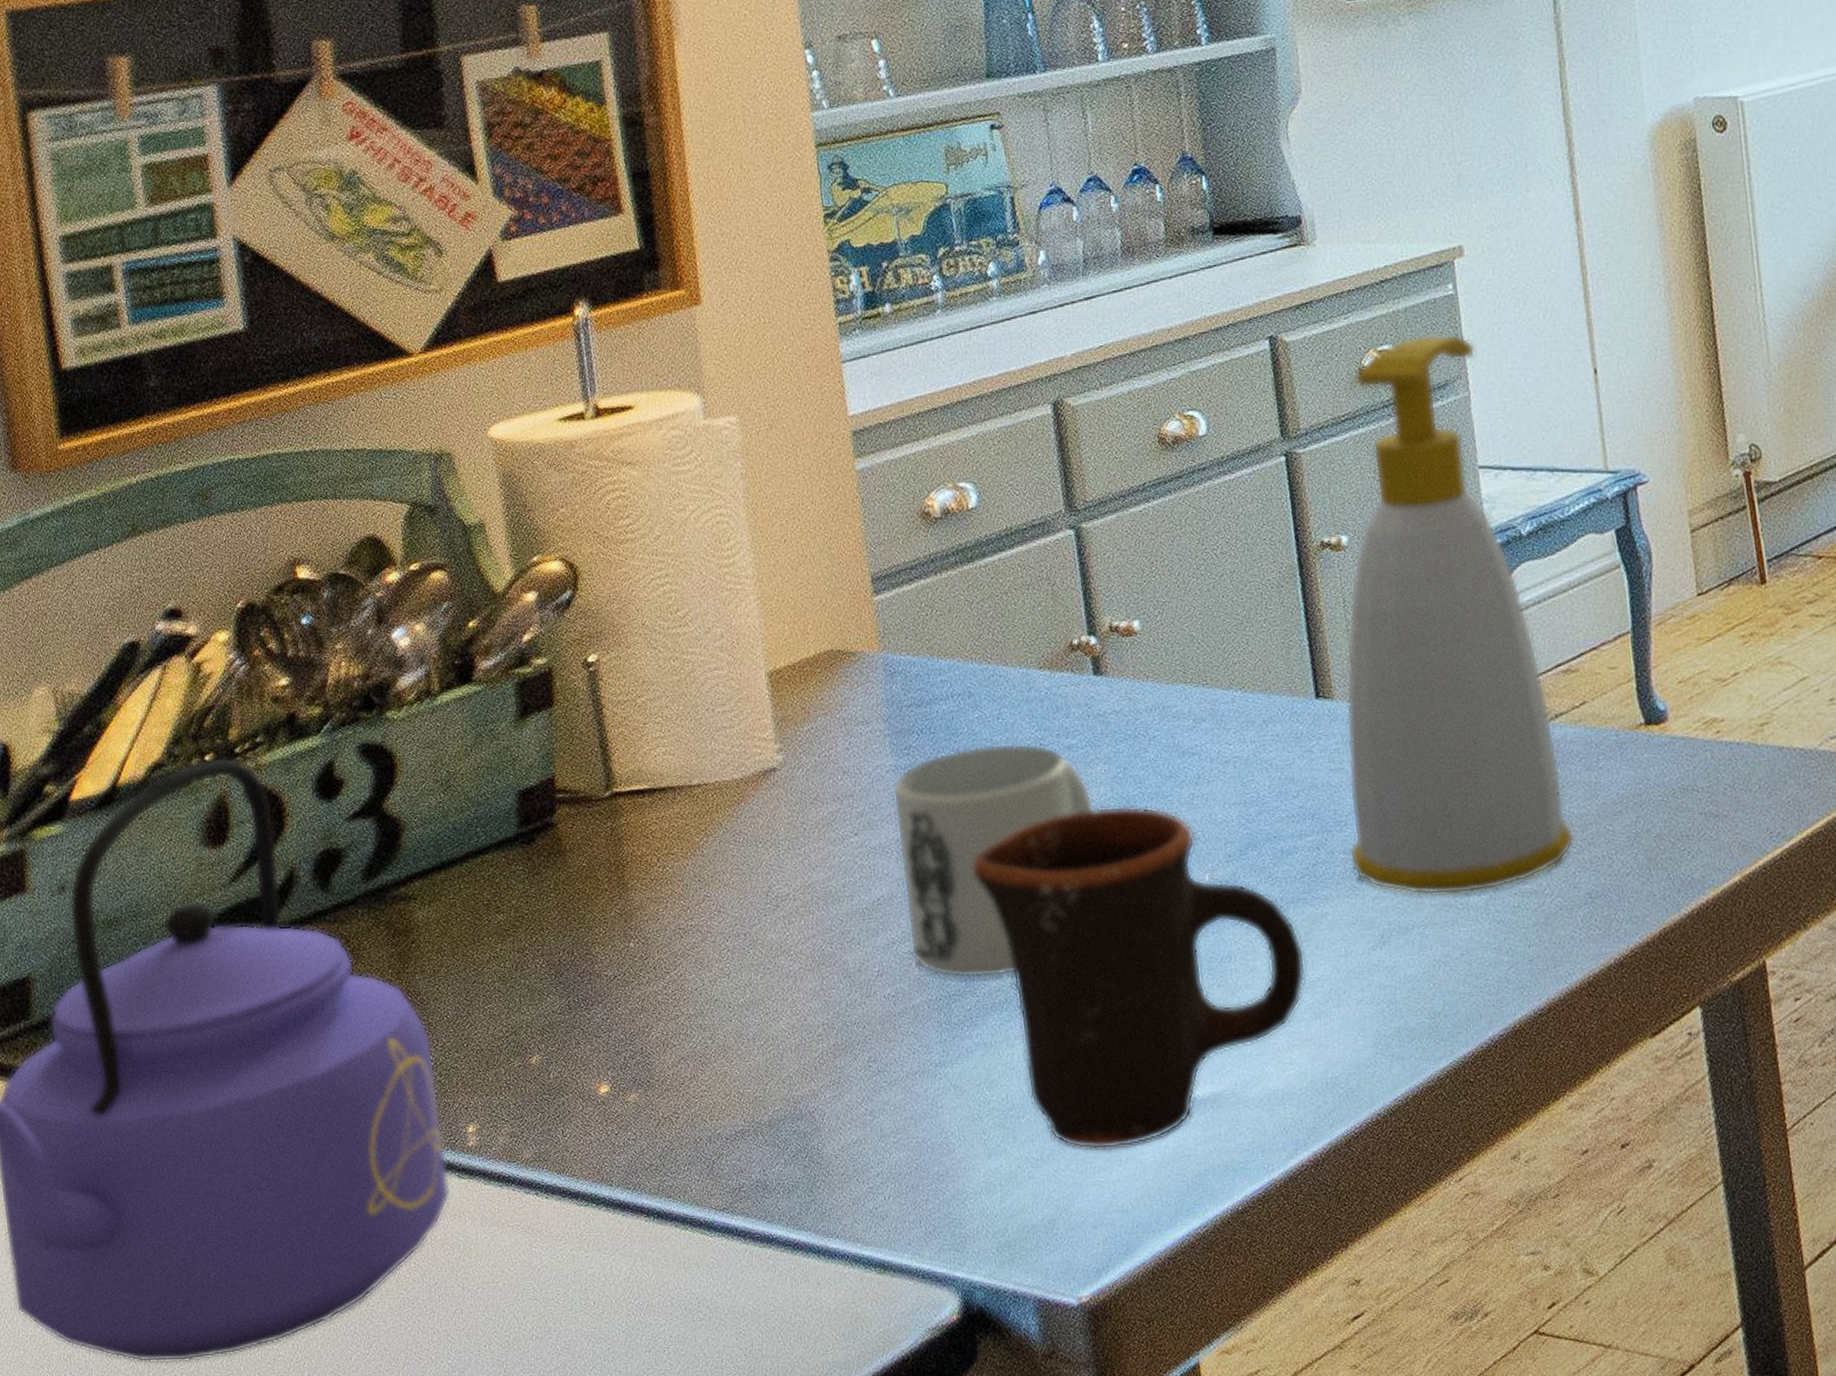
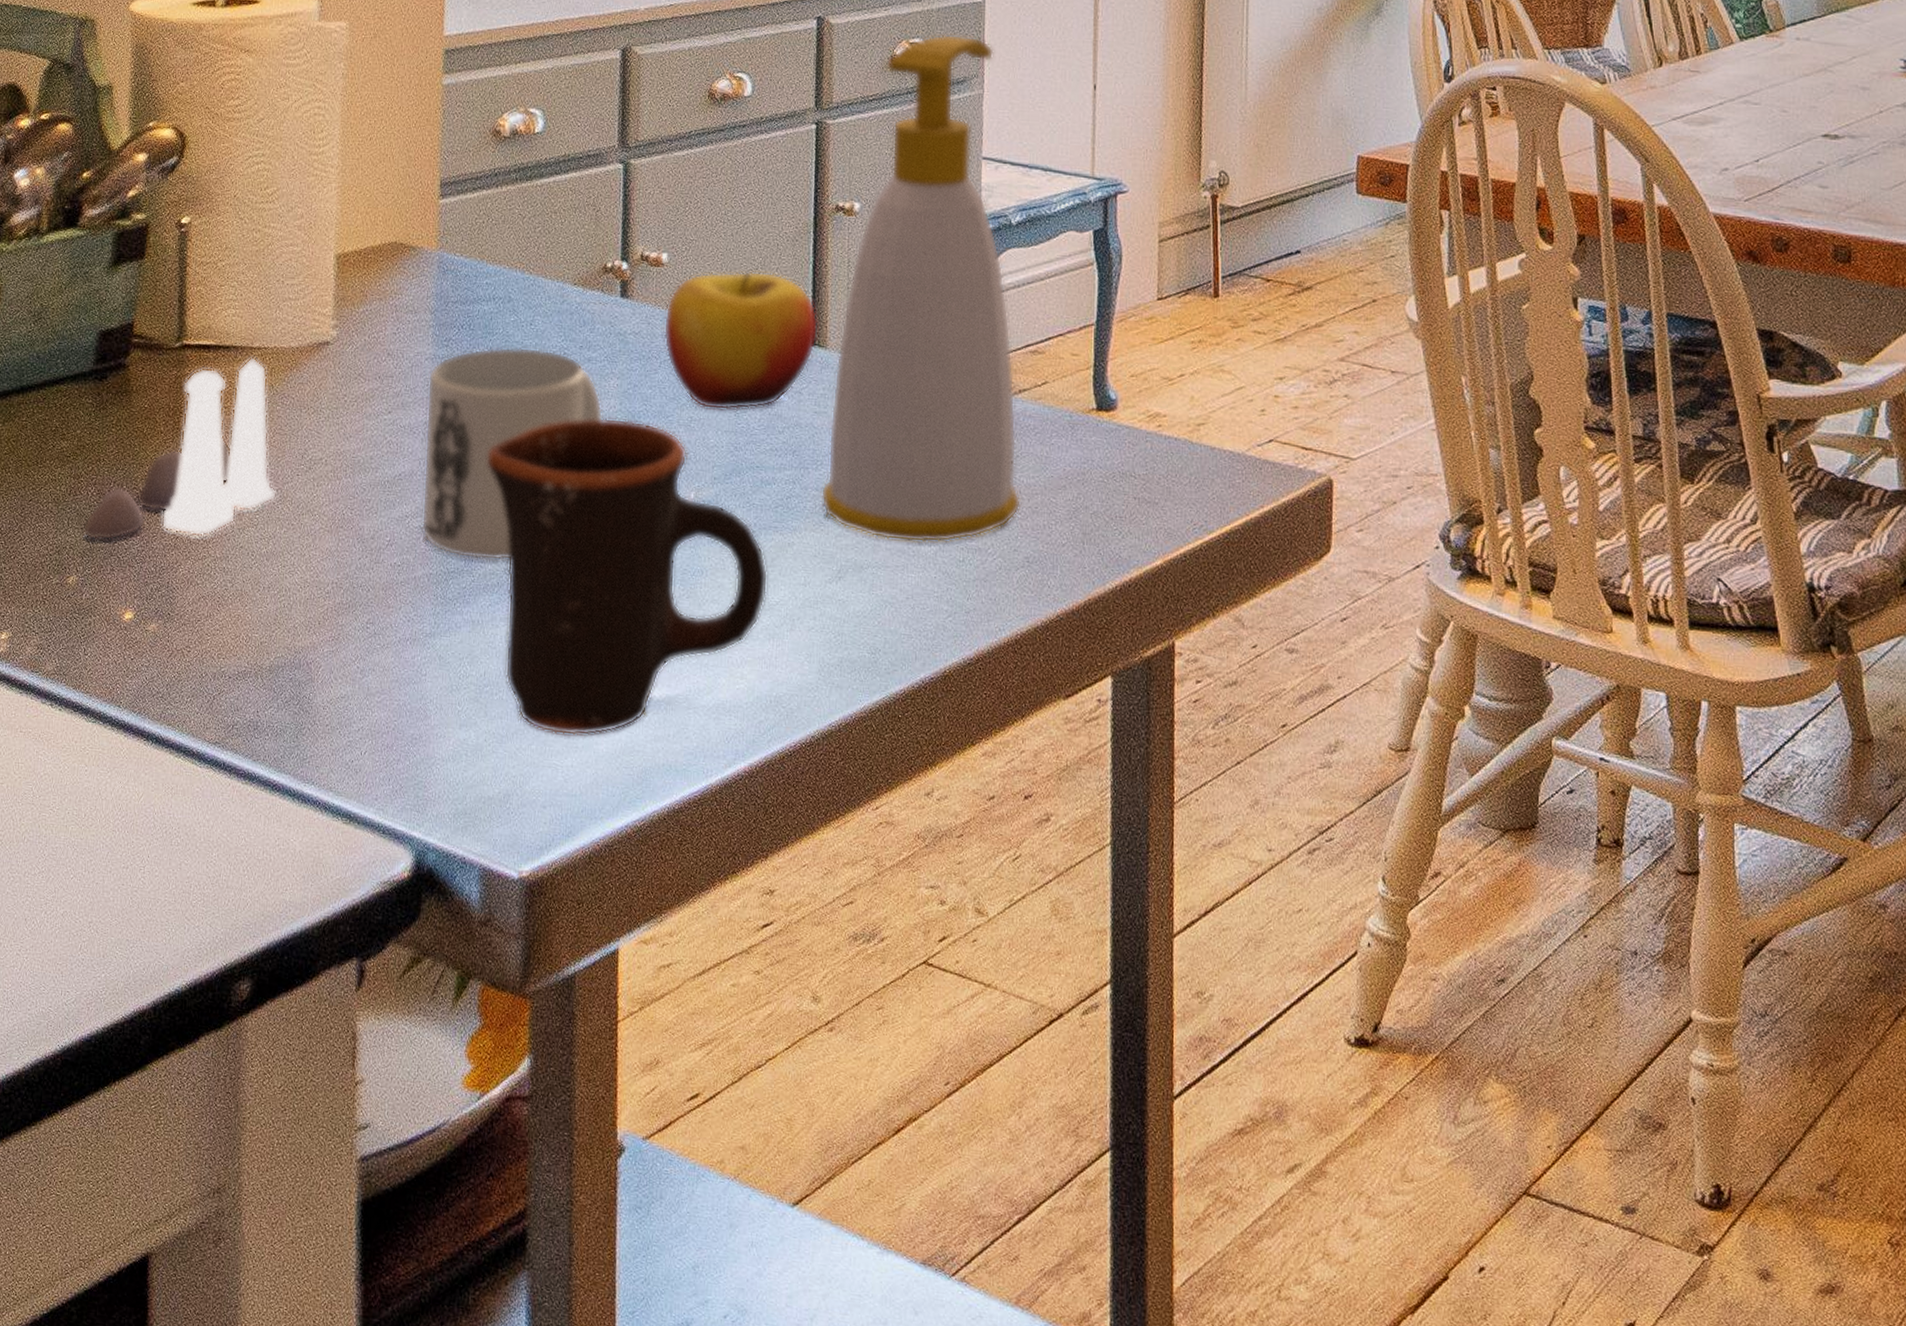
salt and pepper shaker set: none [536,796,746,1015] -> present [81,357,277,541]
apple: none [1146,625,1322,783] -> present [663,271,819,411]

